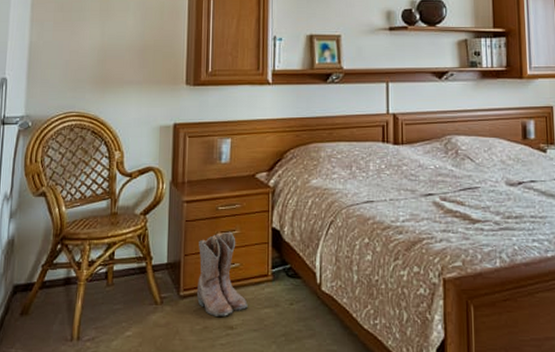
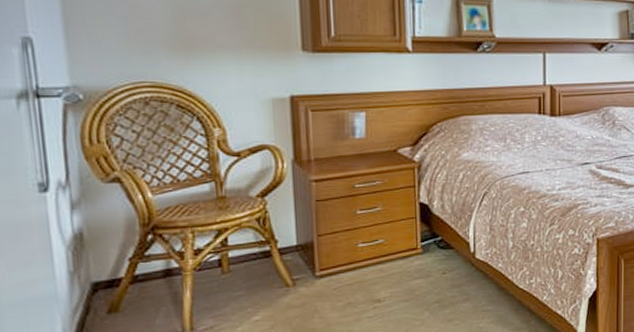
boots: present [196,231,248,316] -> none [334,209,396,292]

